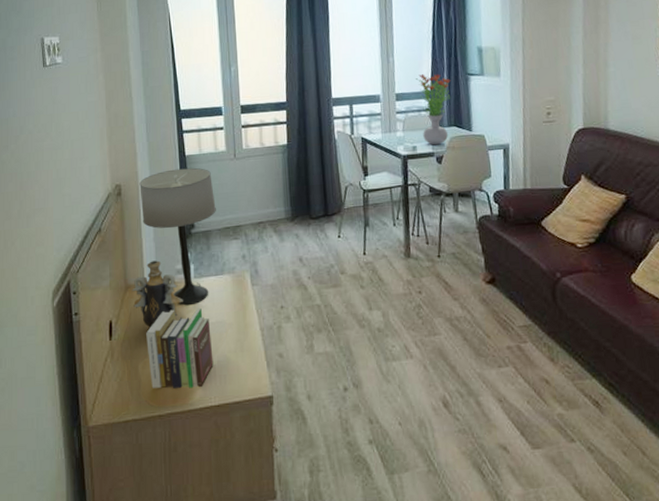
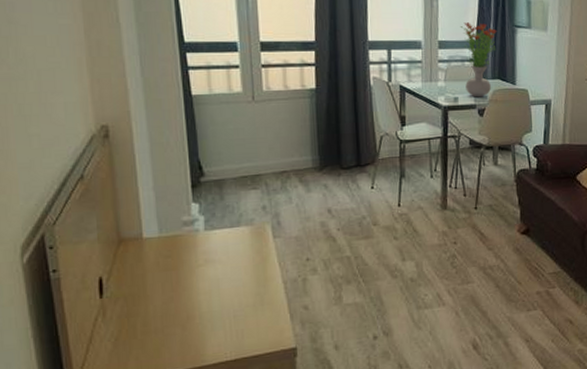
decorative vase: present [132,260,183,329] -> none [127,211,192,285]
table lamp: present [139,167,216,306] -> none [133,109,231,260]
books: present [146,307,214,389] -> none [146,261,229,347]

